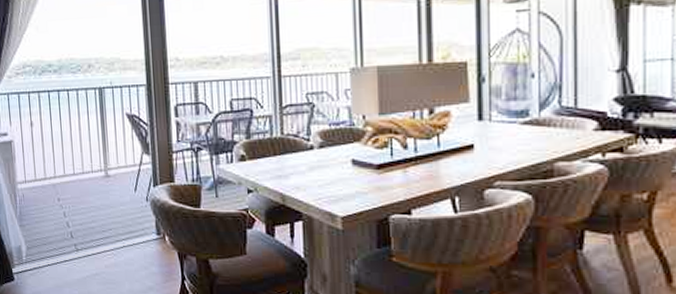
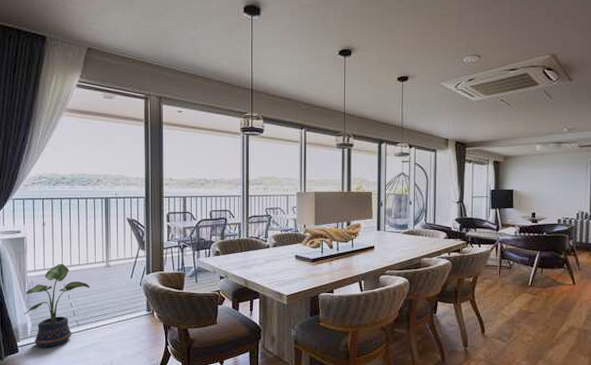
potted plant: none [17,172,88,277] -> present [24,263,90,348]

